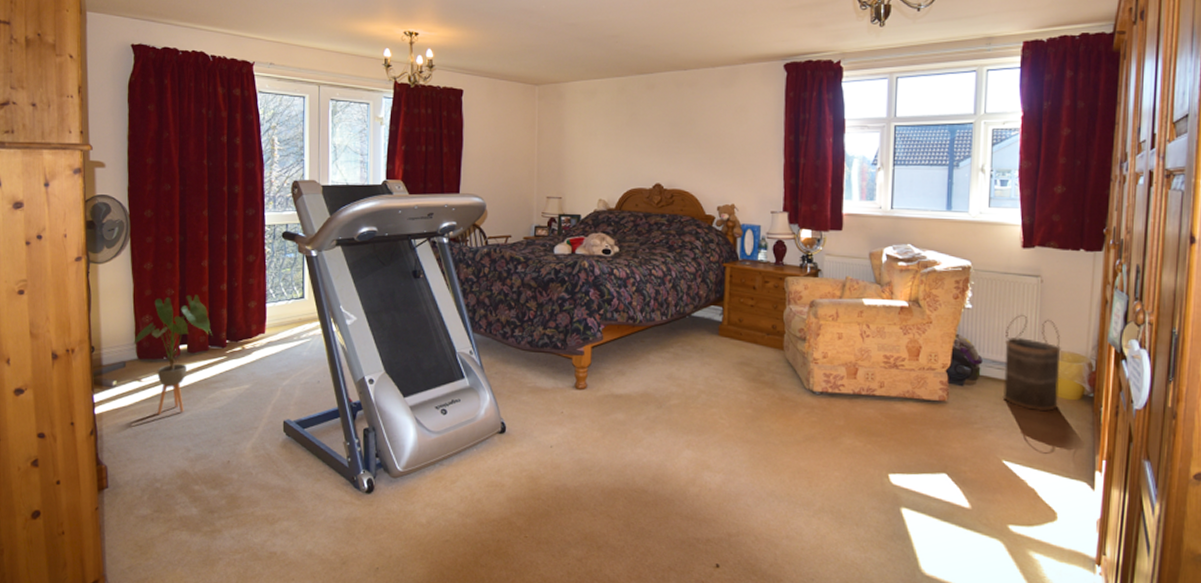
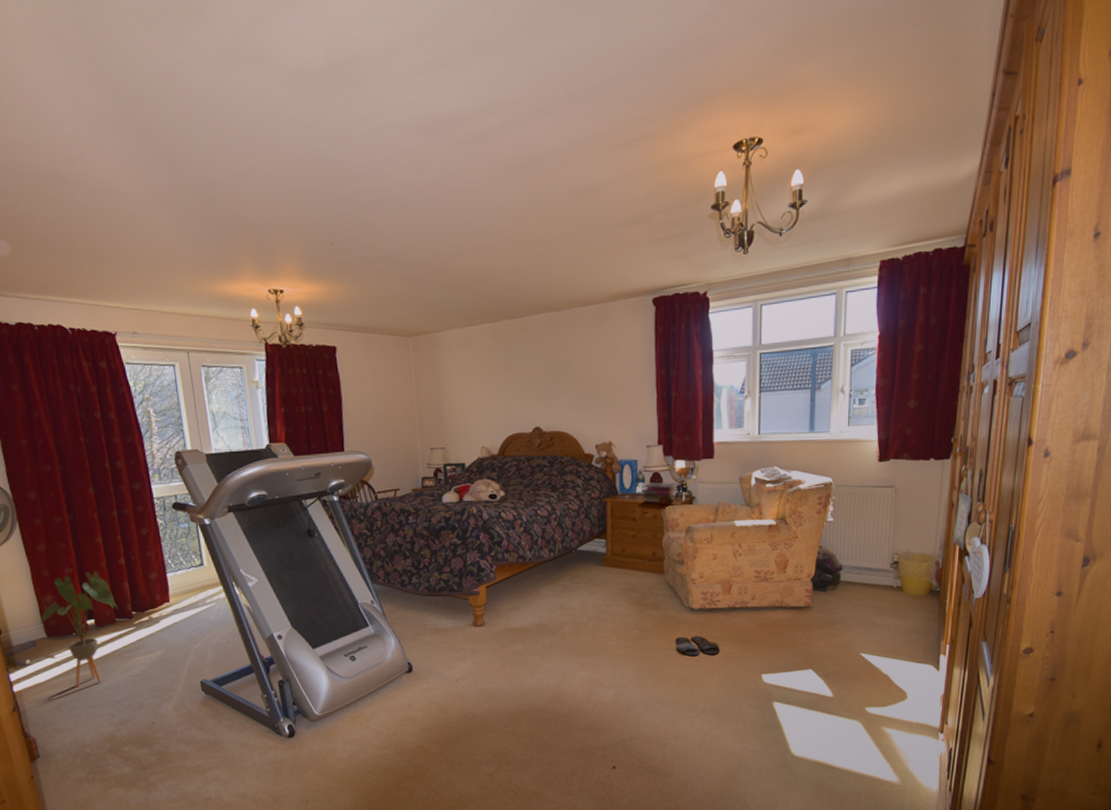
books: none [764,249,803,274] -> present [642,481,678,503]
slippers: none [792,421,842,447] -> present [675,635,720,657]
basket: present [1002,314,1061,412] -> none [860,522,912,608]

